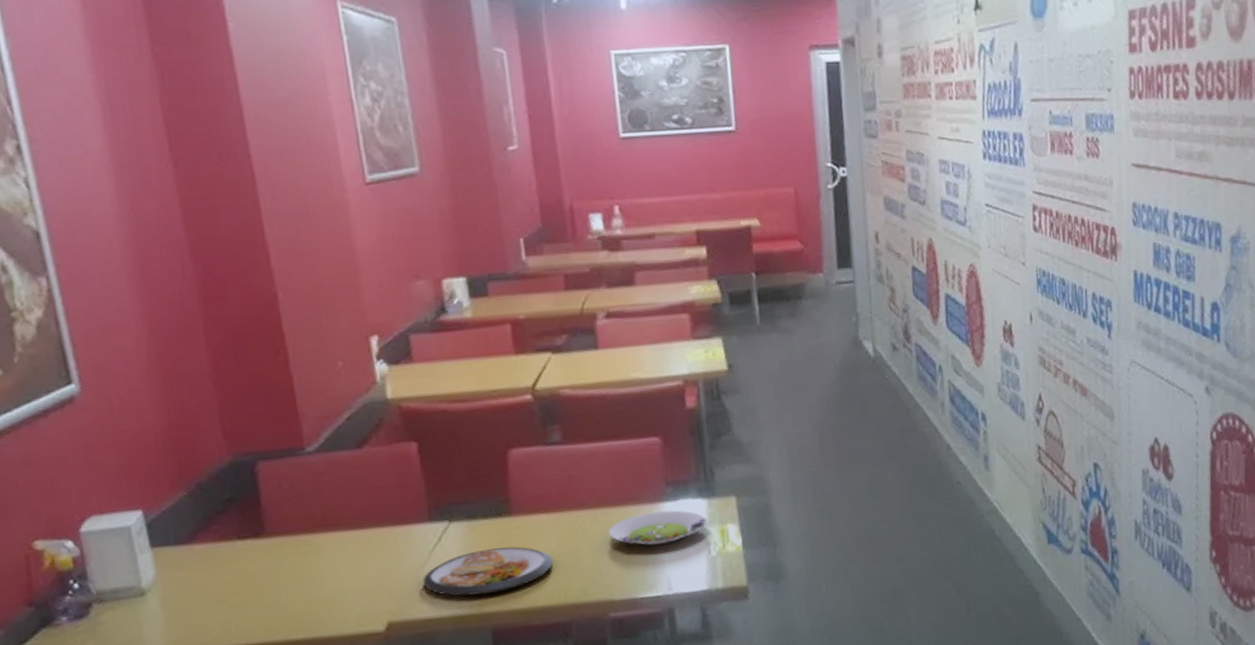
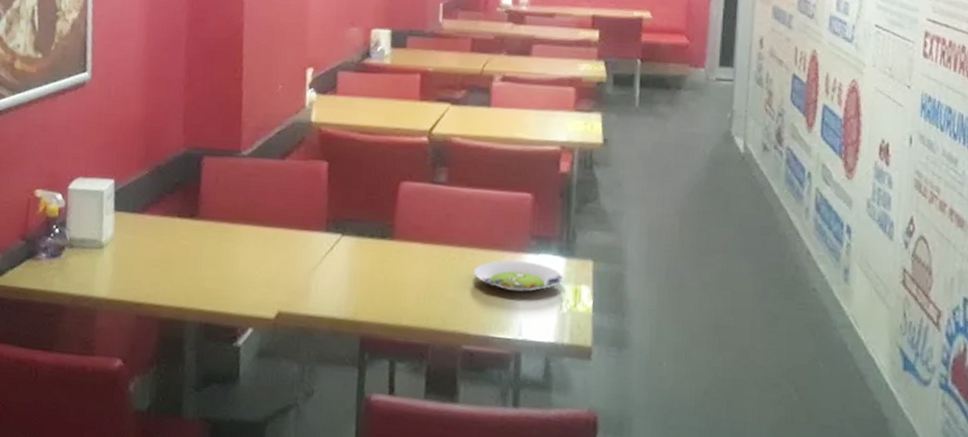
dish: present [423,546,553,597] -> none [312,264,422,305]

